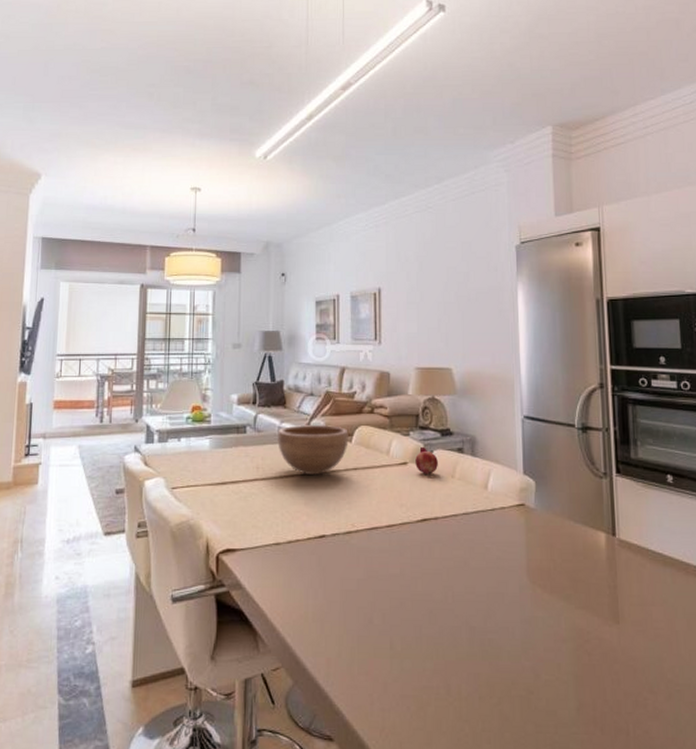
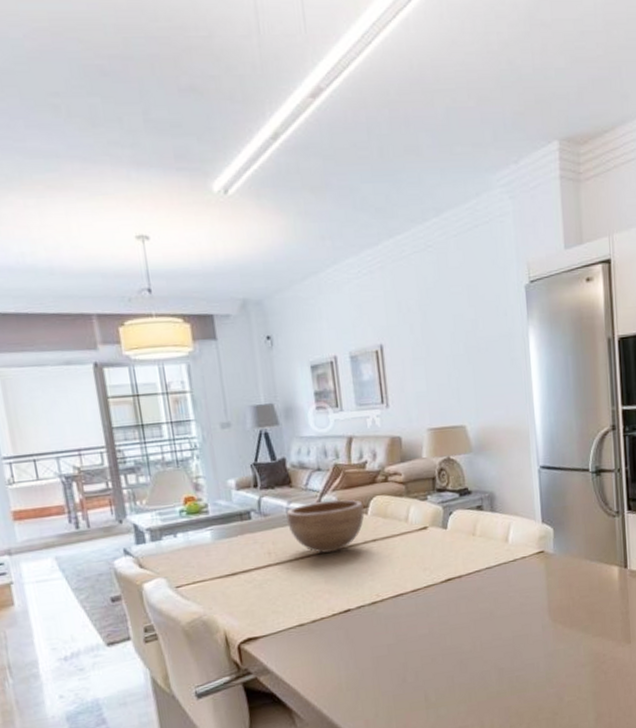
fruit: present [415,446,438,475] -> none [435,508,459,536]

